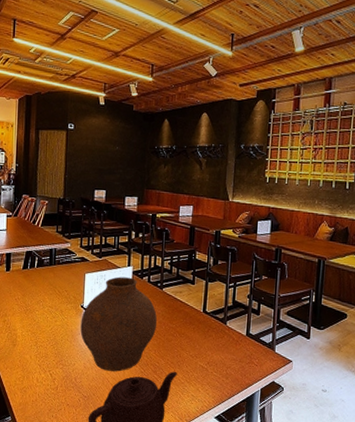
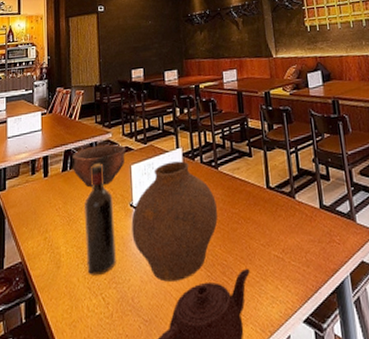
bowl: none [33,252,83,287] -> present [73,144,126,188]
wine bottle: none [39,267,67,357] -> present [84,163,116,275]

